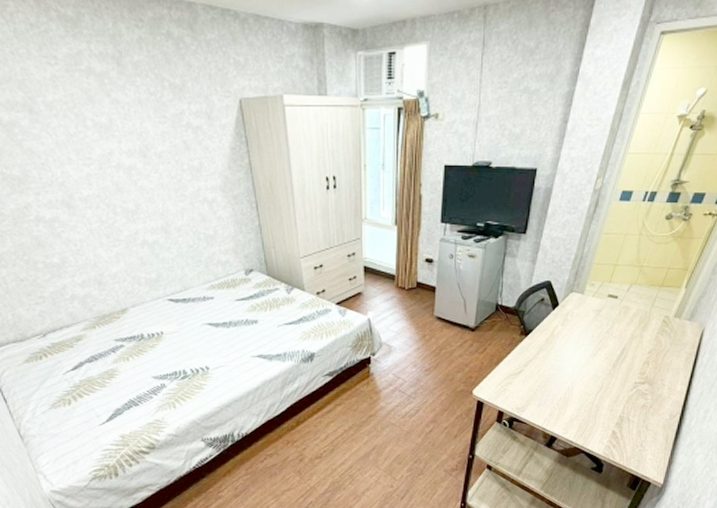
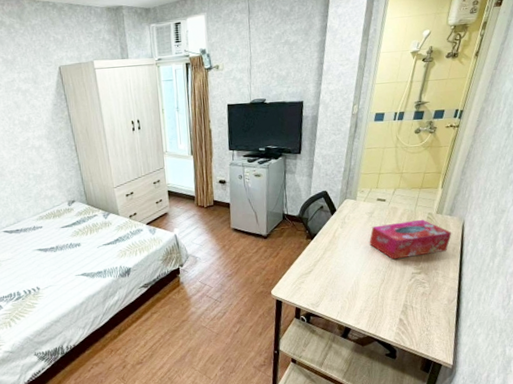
tissue box: none [591,322,688,366] -> present [369,219,452,260]

